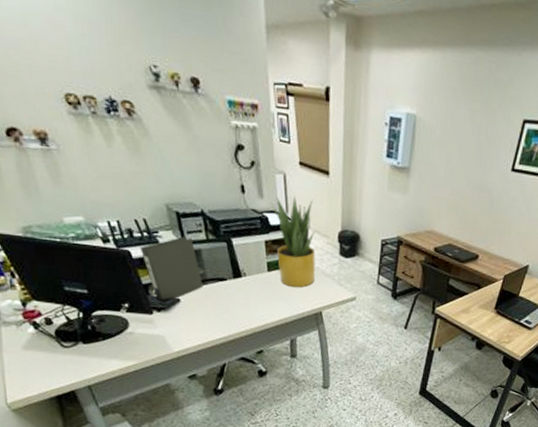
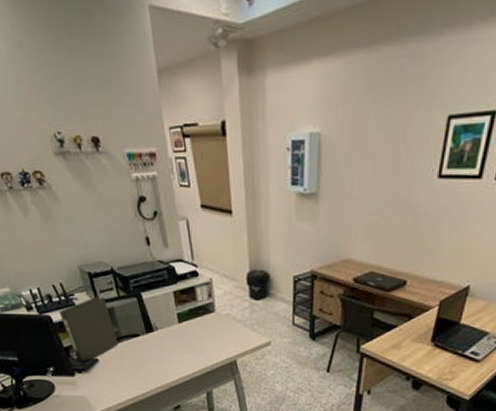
planter: present [271,196,316,288] -> none [176,241,226,338]

